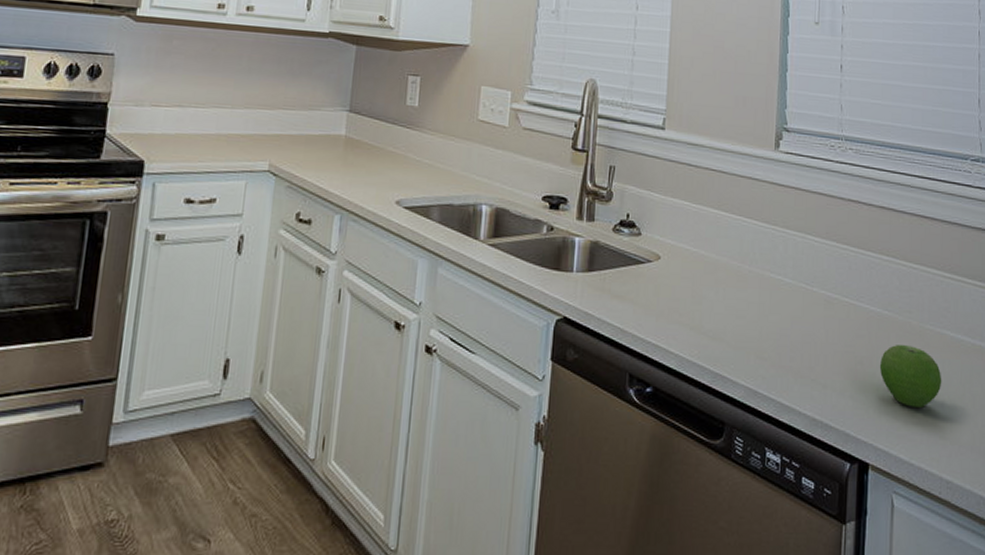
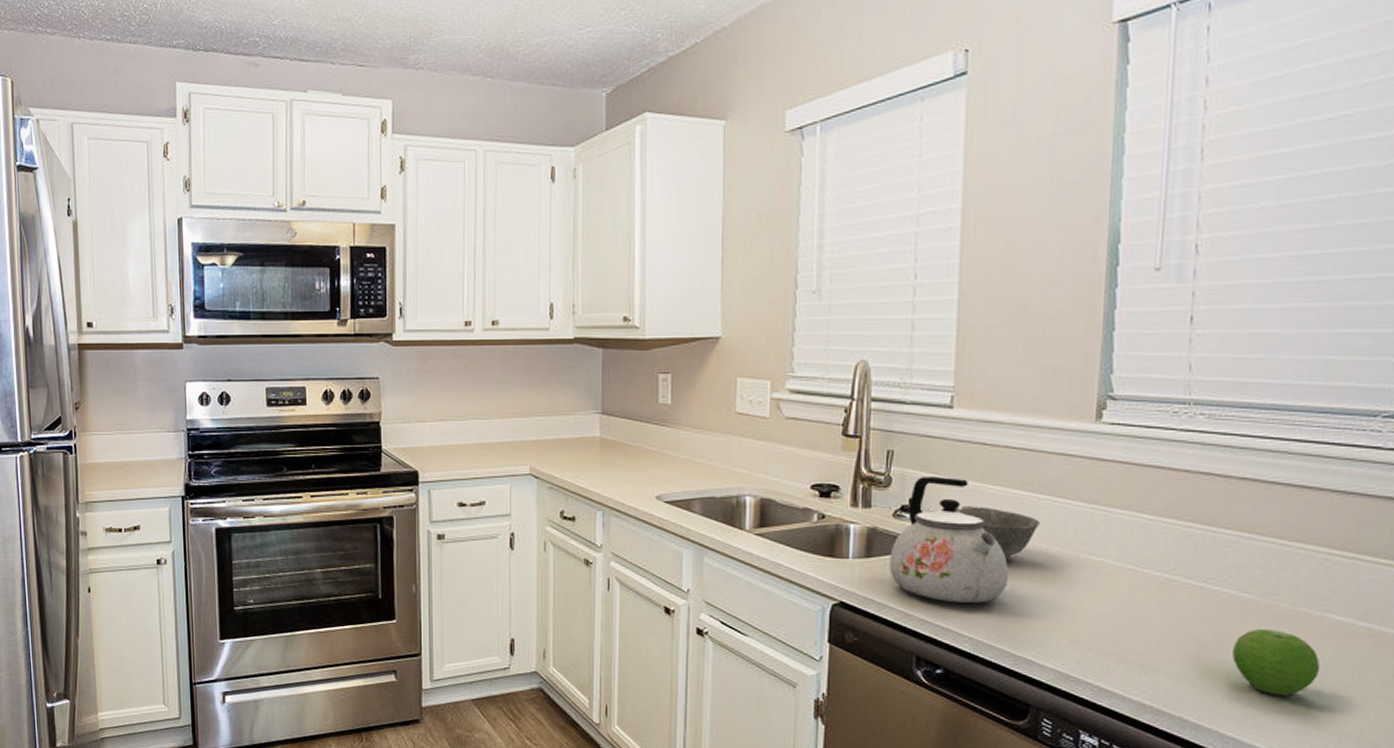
kettle: none [608,192,709,320] -> present [889,475,1009,604]
bowl: none [665,223,733,275] -> present [955,506,1040,558]

